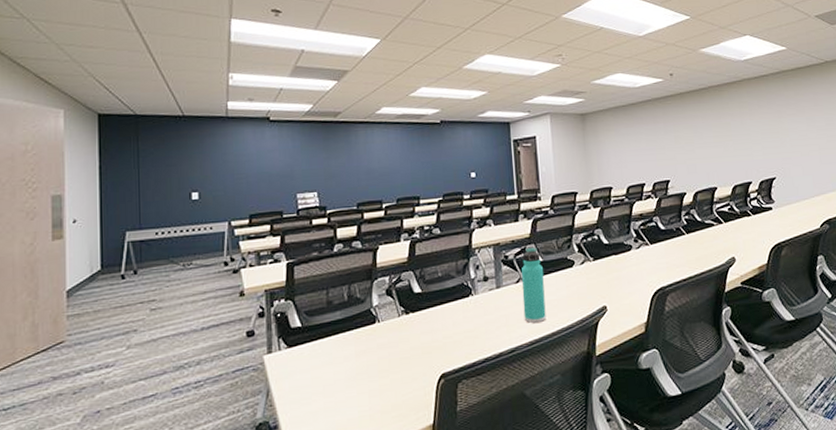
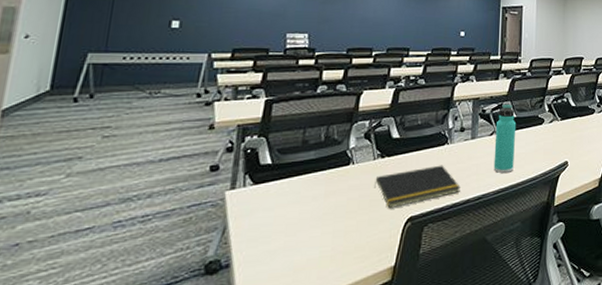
notepad: none [402,318,491,366] -> present [373,165,460,209]

